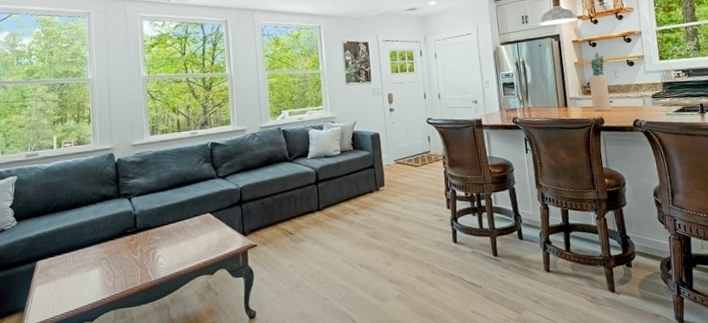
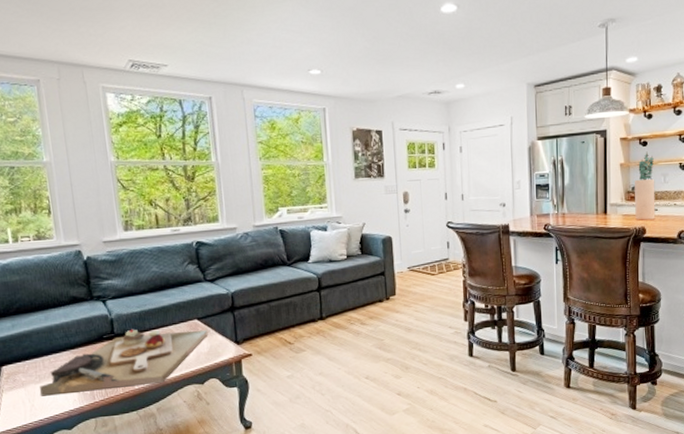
decorative tray: none [67,223,219,290] -> present [39,329,208,396]

